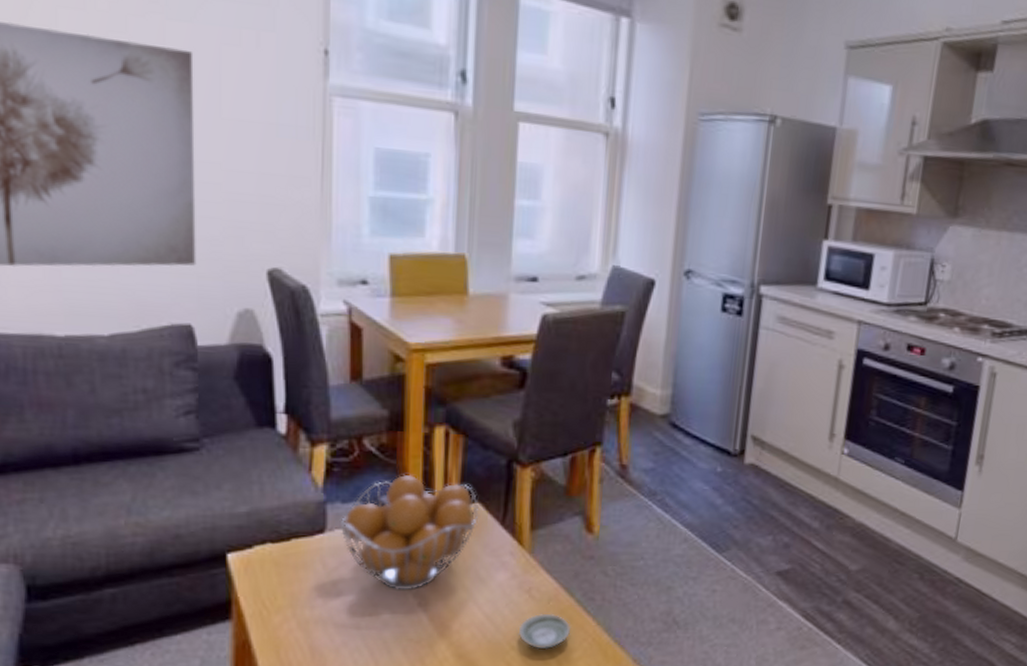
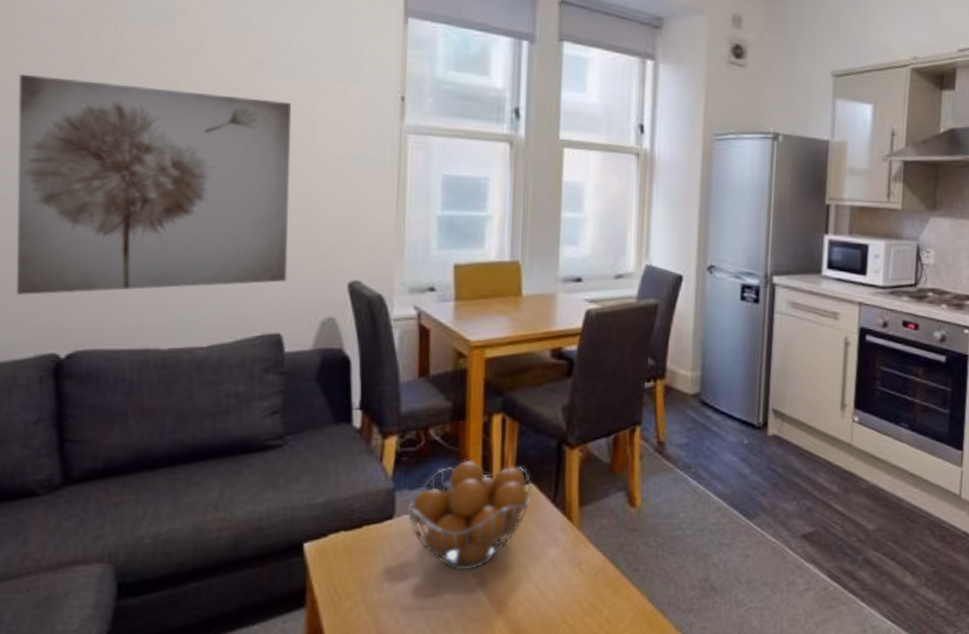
saucer: present [518,613,572,650] -> none [569,585,618,622]

